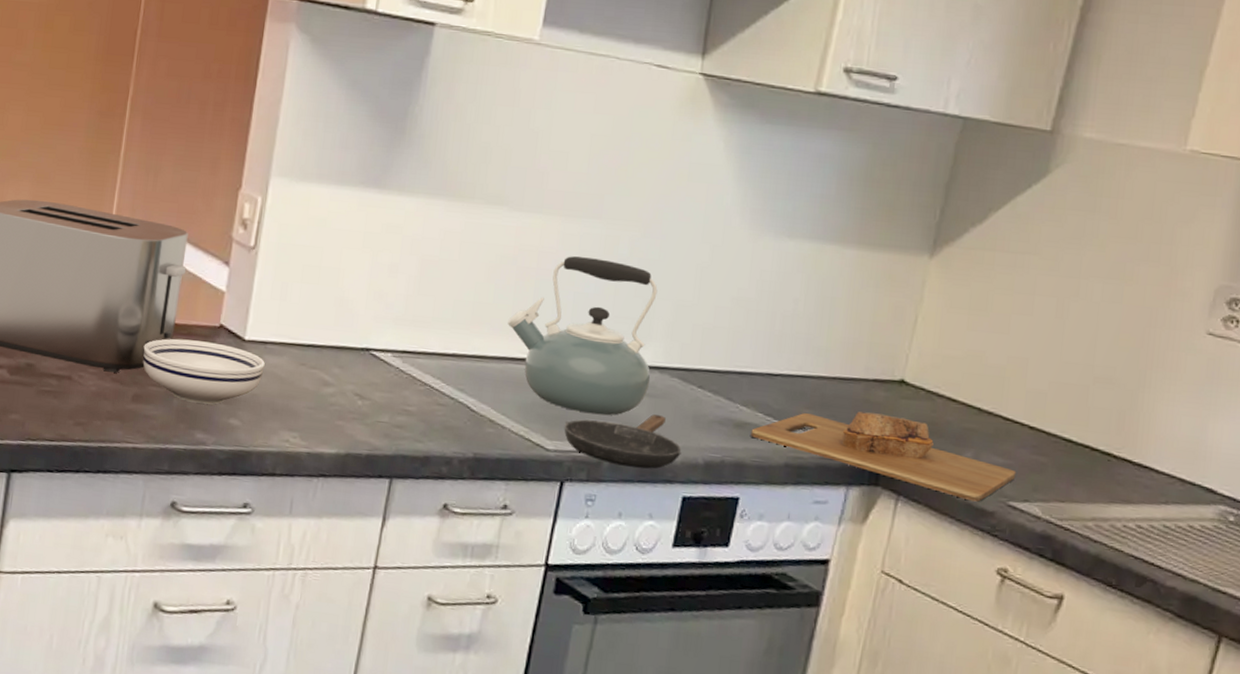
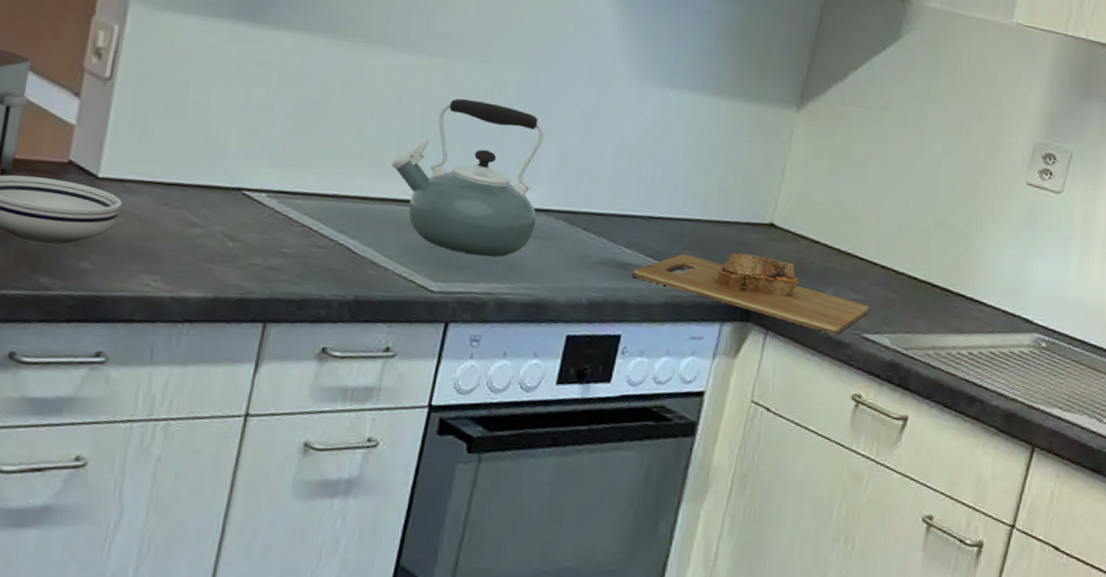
frying pan: present [564,414,682,469] -> none [449,256,566,309]

